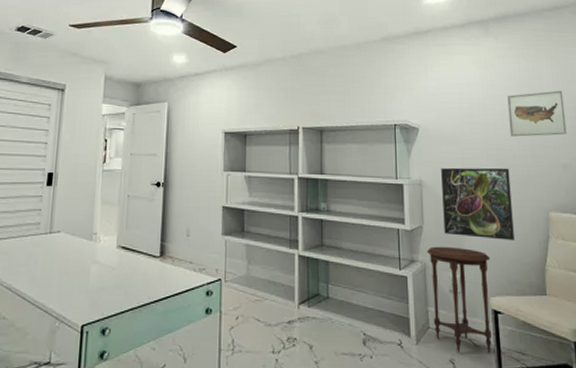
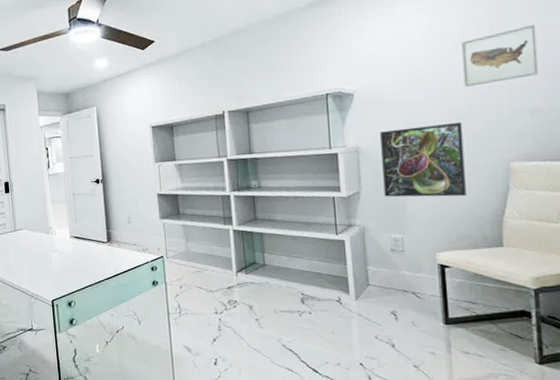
side table: present [427,246,492,353] -> none [366,208,438,305]

